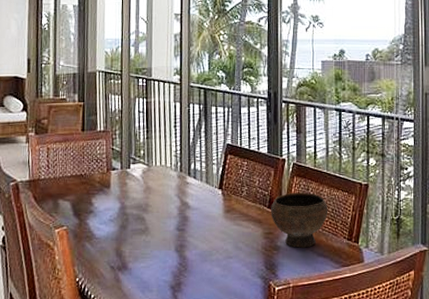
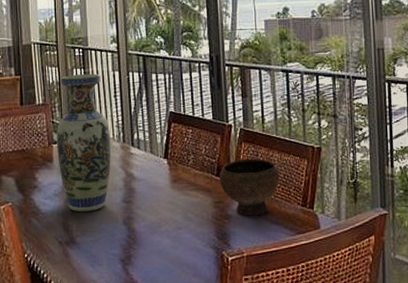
vase: none [115,104,169,239] -> present [57,74,112,212]

